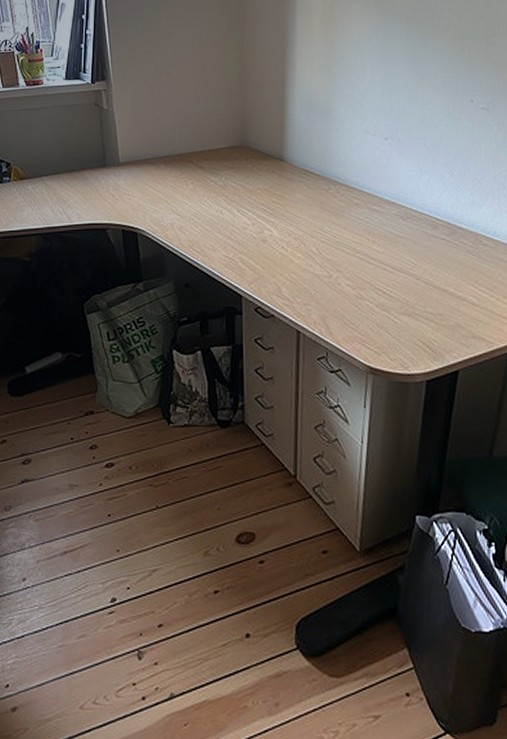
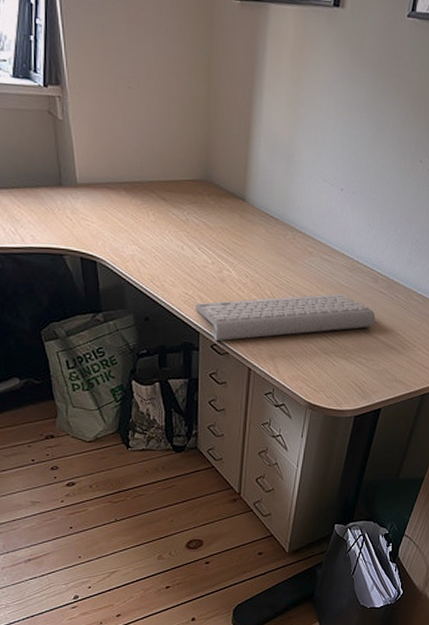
computer keyboard: none [237,244,440,303] -> present [195,293,376,341]

